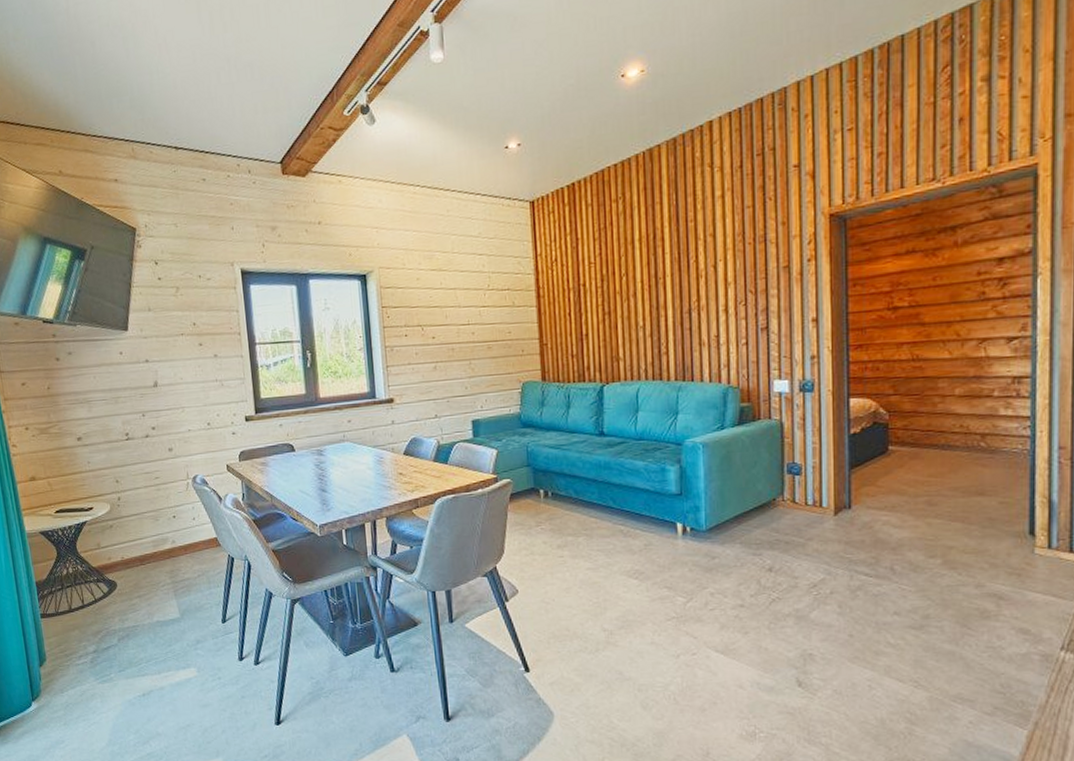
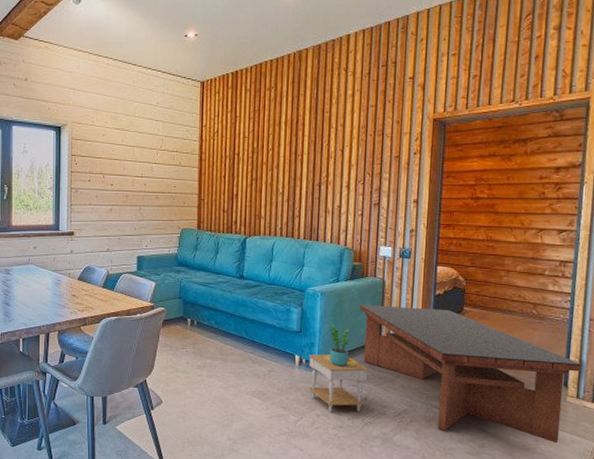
side table: none [694,480,771,589] -> present [309,323,368,412]
coffee table: none [753,451,1052,607] -> present [359,304,582,443]

